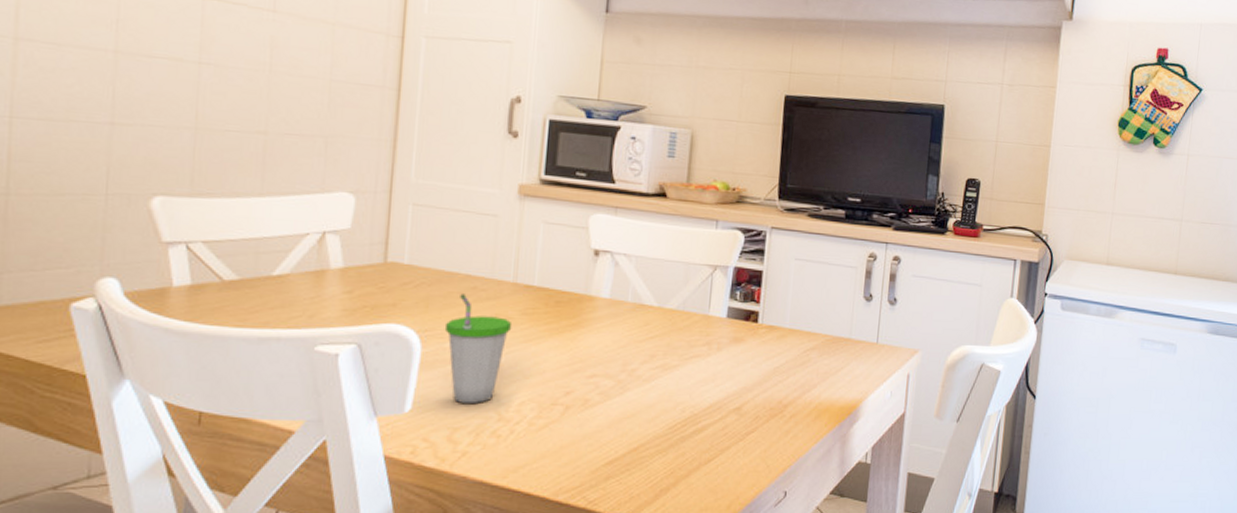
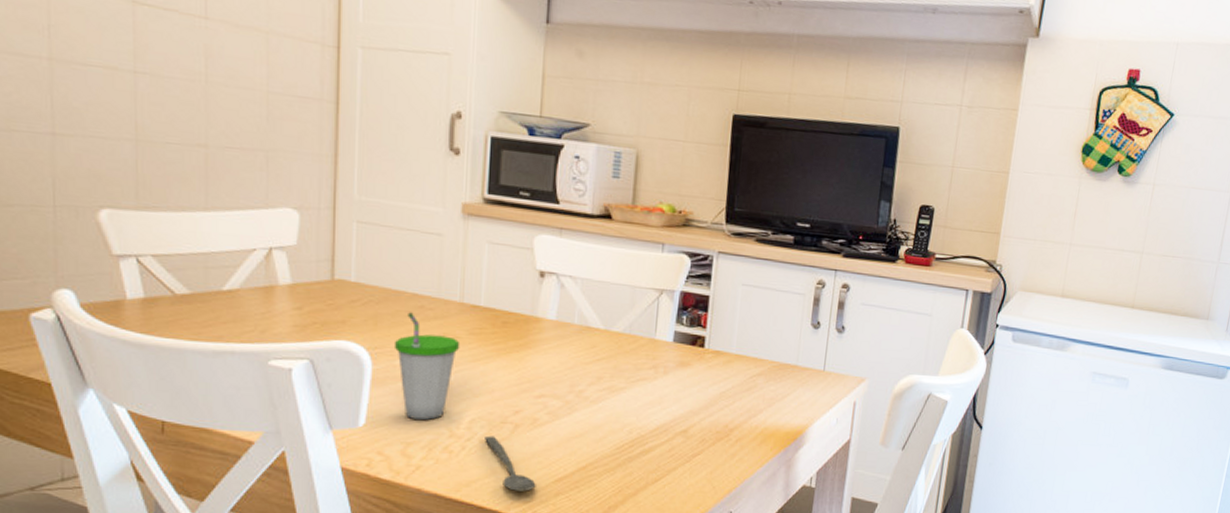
spoon: none [534,418,586,476] -> present [485,435,536,491]

